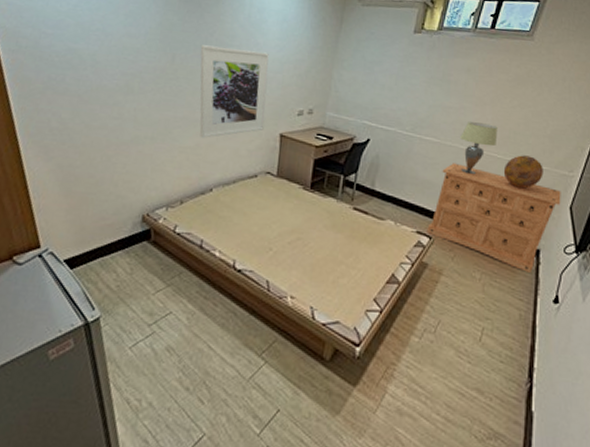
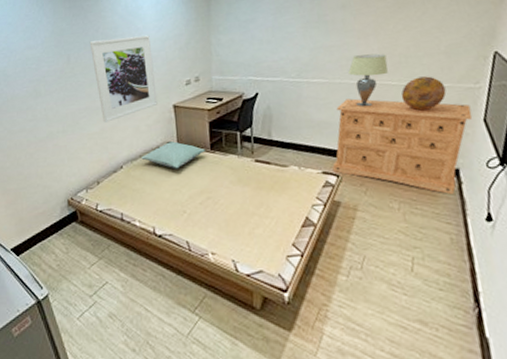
pillow: none [235,172,305,203] -> present [141,141,205,169]

